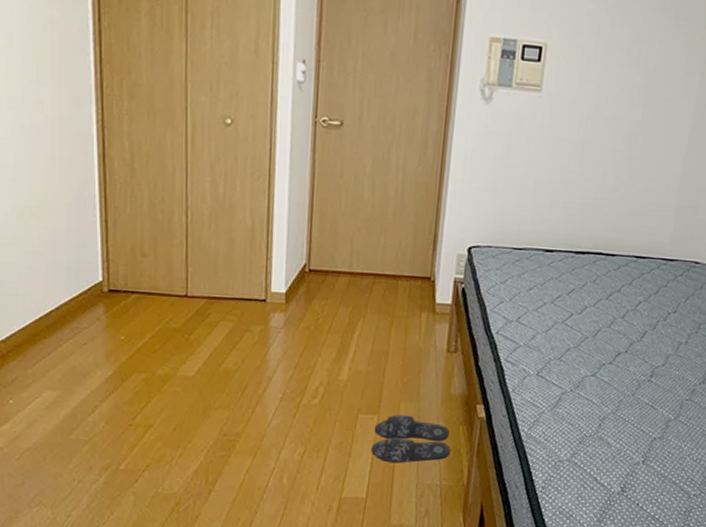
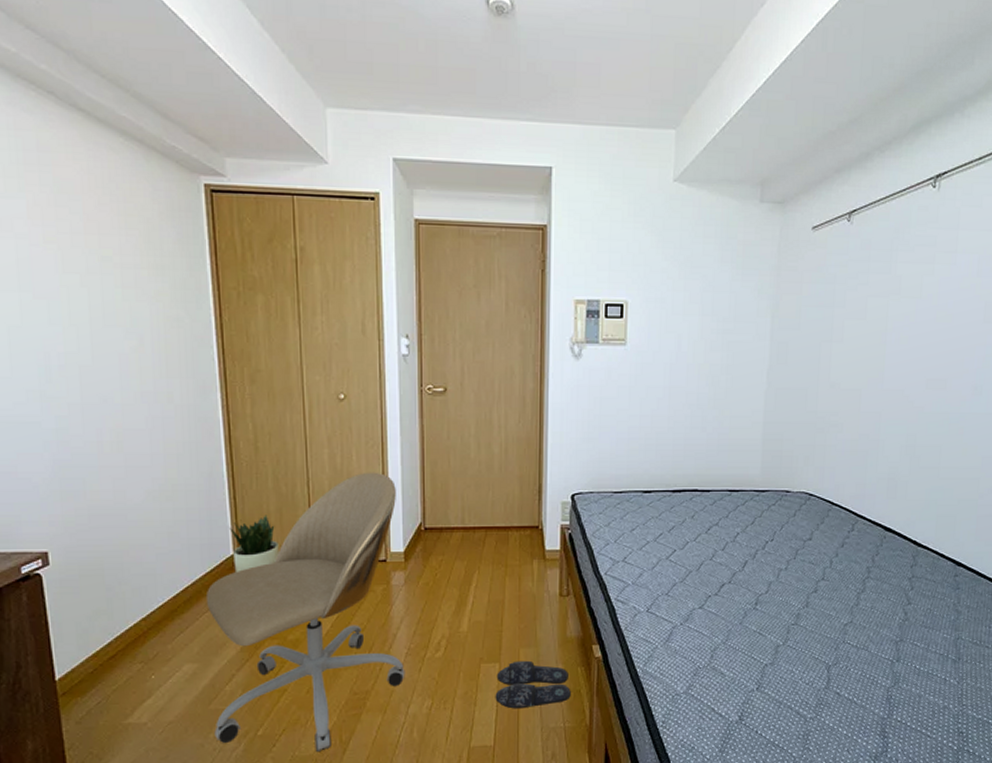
office chair: none [70,205,281,491] -> present [205,472,405,753]
planter: none [99,242,152,300] -> present [229,515,279,572]

